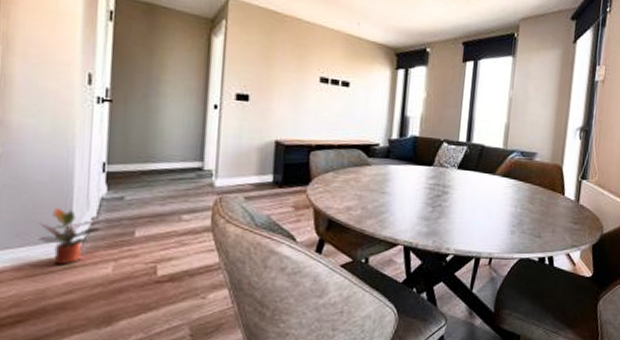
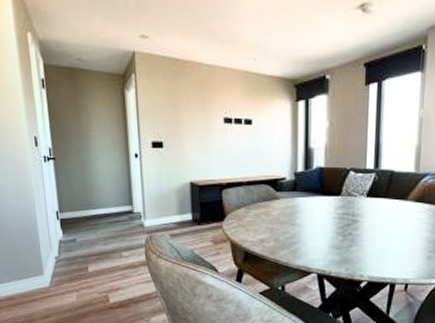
potted plant: present [38,207,103,265] -> none [19,249,65,295]

